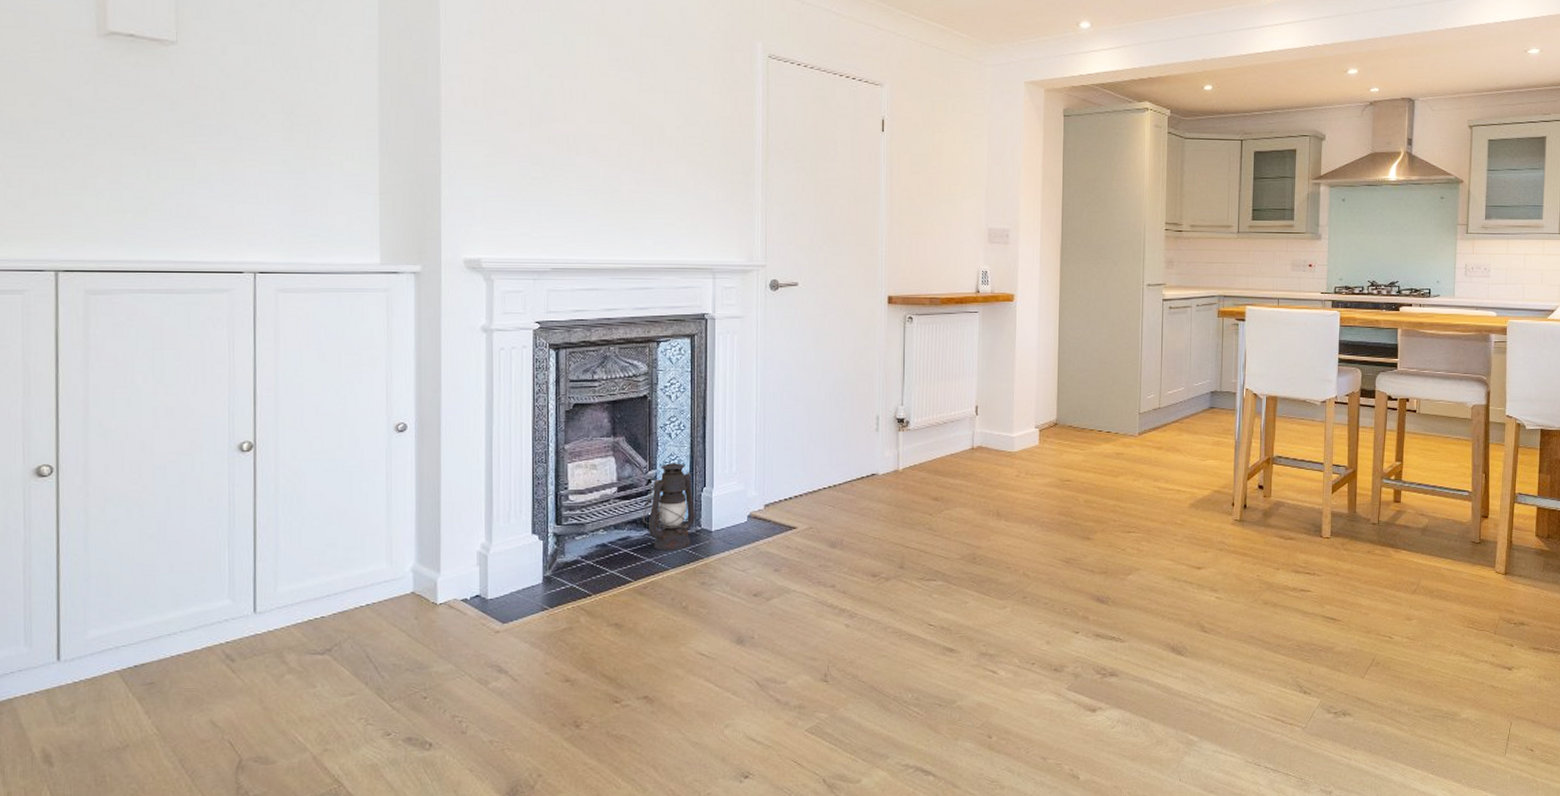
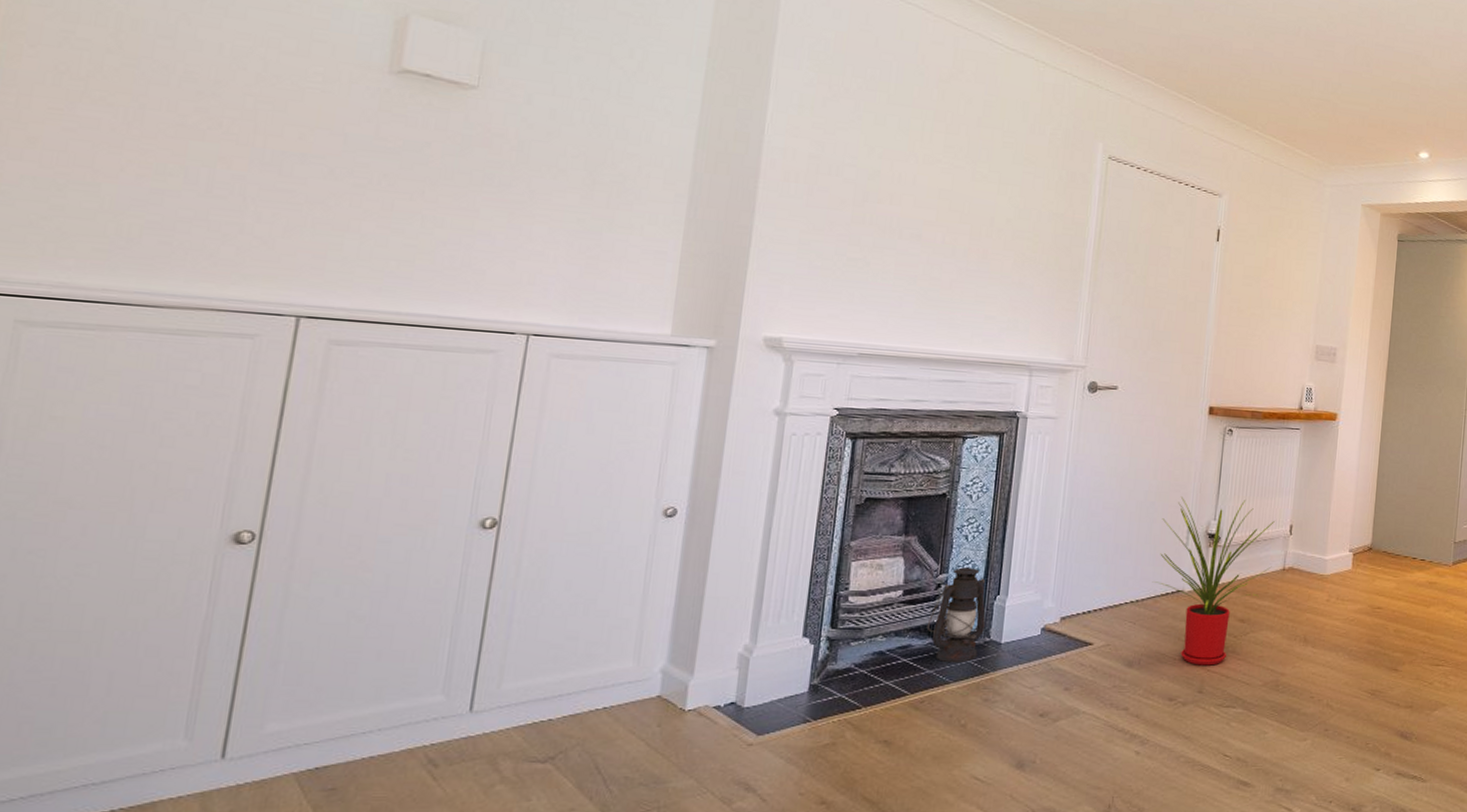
house plant: none [847,384,961,543] -> present [1152,496,1275,666]

